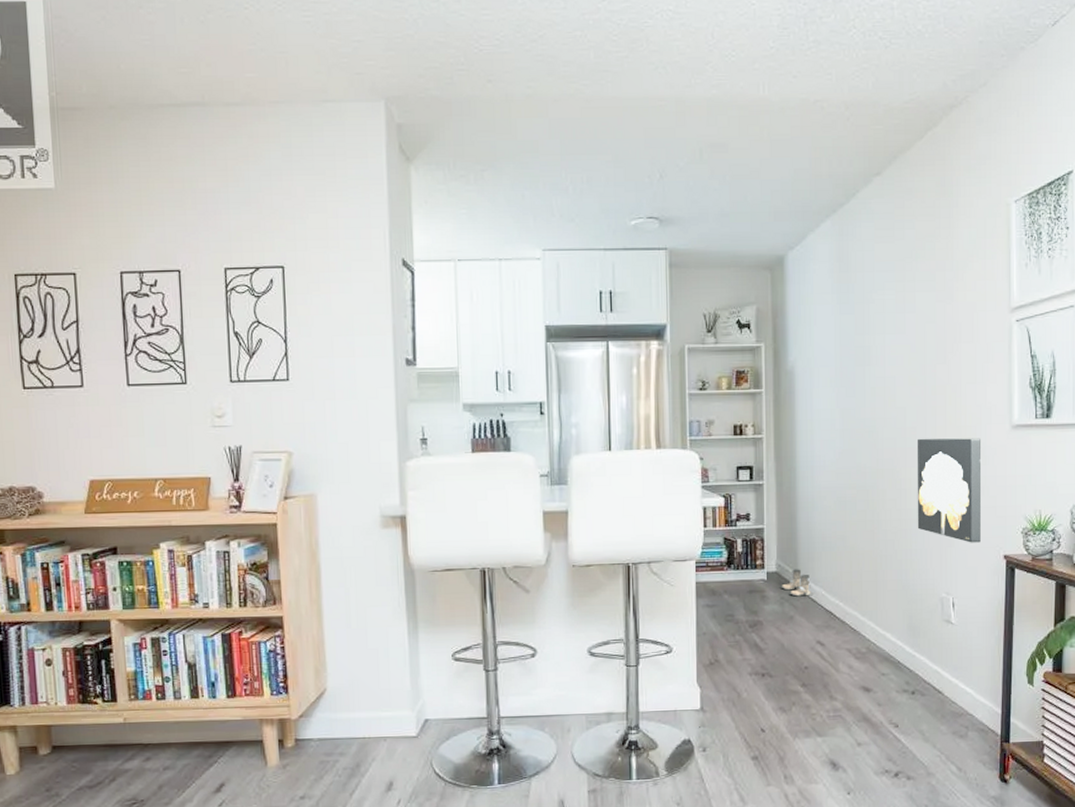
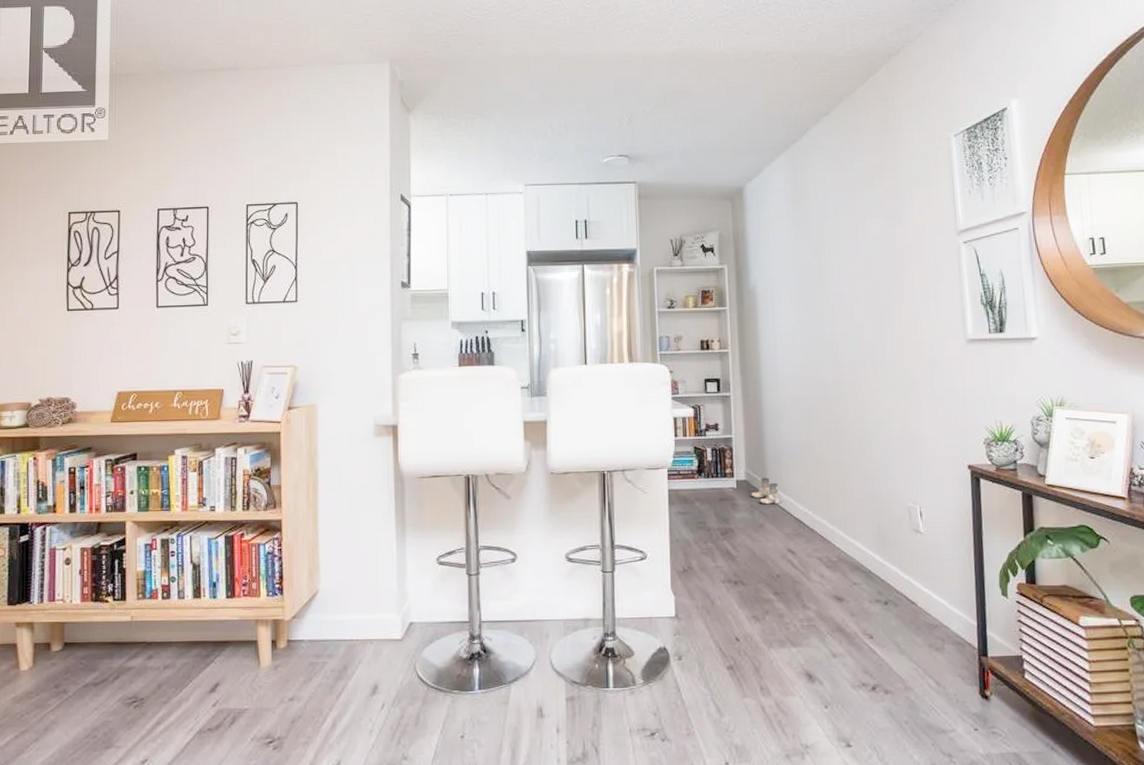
wall art: present [916,438,982,543] -> none [875,352,944,453]

